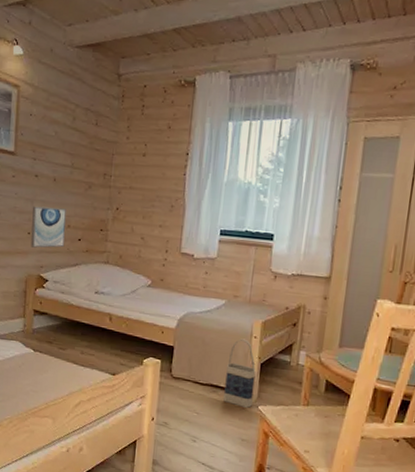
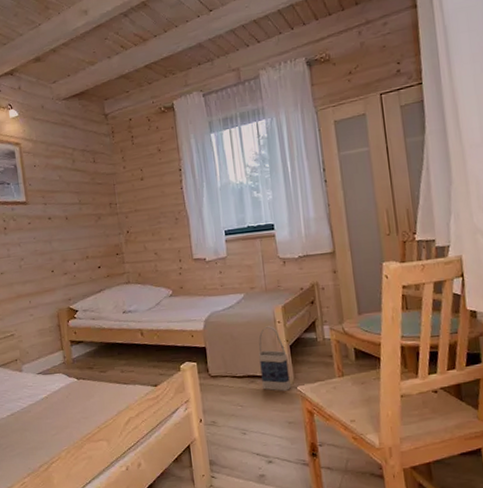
wall art: present [31,206,66,248] -> none [51,242,87,284]

